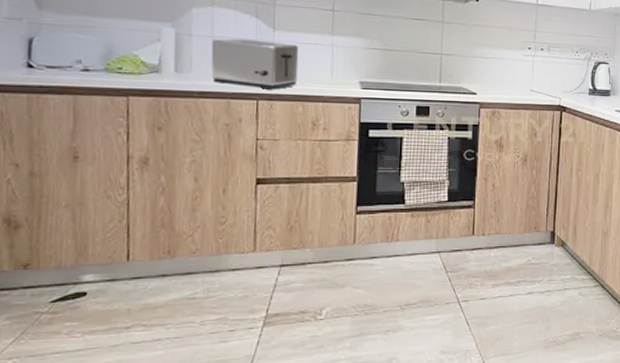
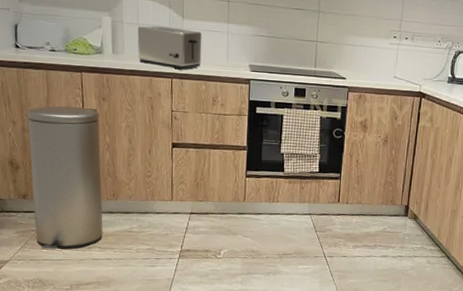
pedal bin: none [39,140,153,340] -> present [27,106,103,251]

